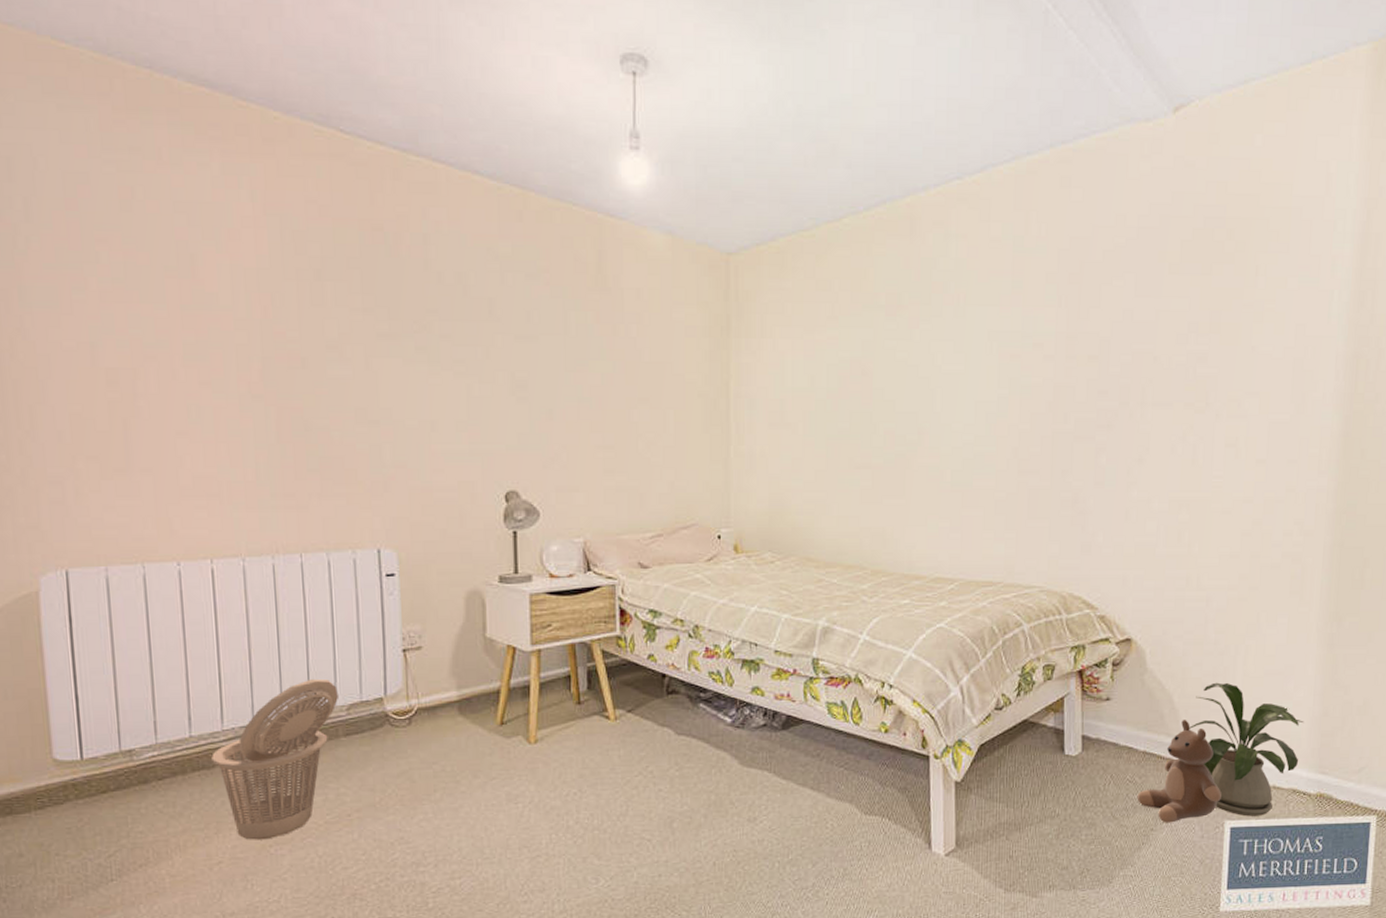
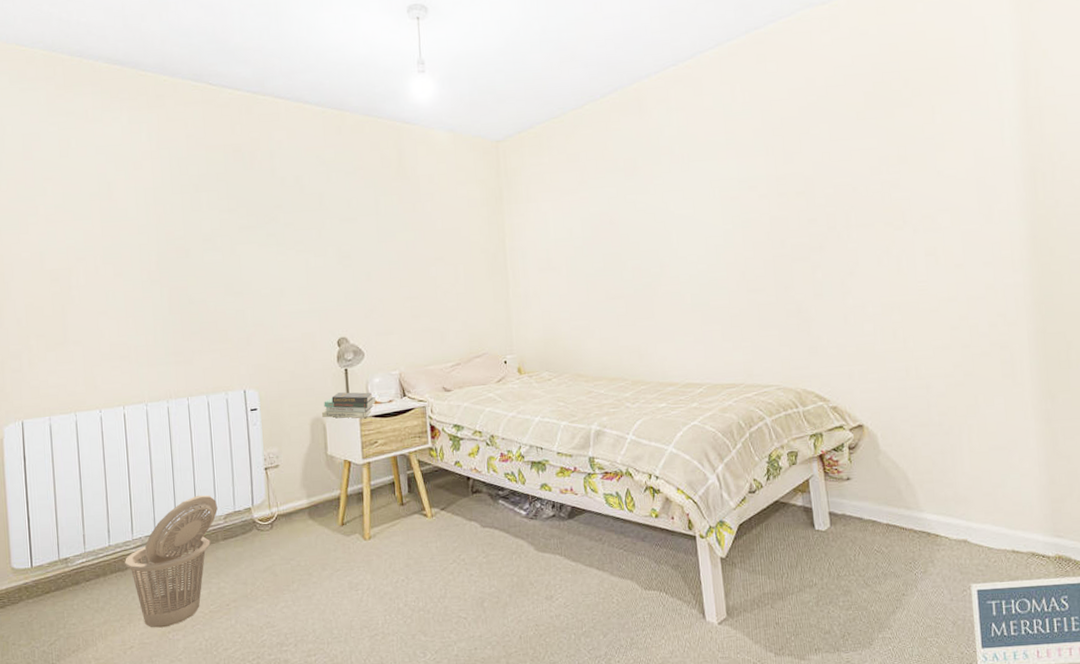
books: none [480,561,552,594] -> present [321,392,376,418]
teddy bear: present [1137,720,1221,823] -> none [885,494,965,588]
house plant: present [1189,682,1304,817] -> none [926,458,1034,580]

